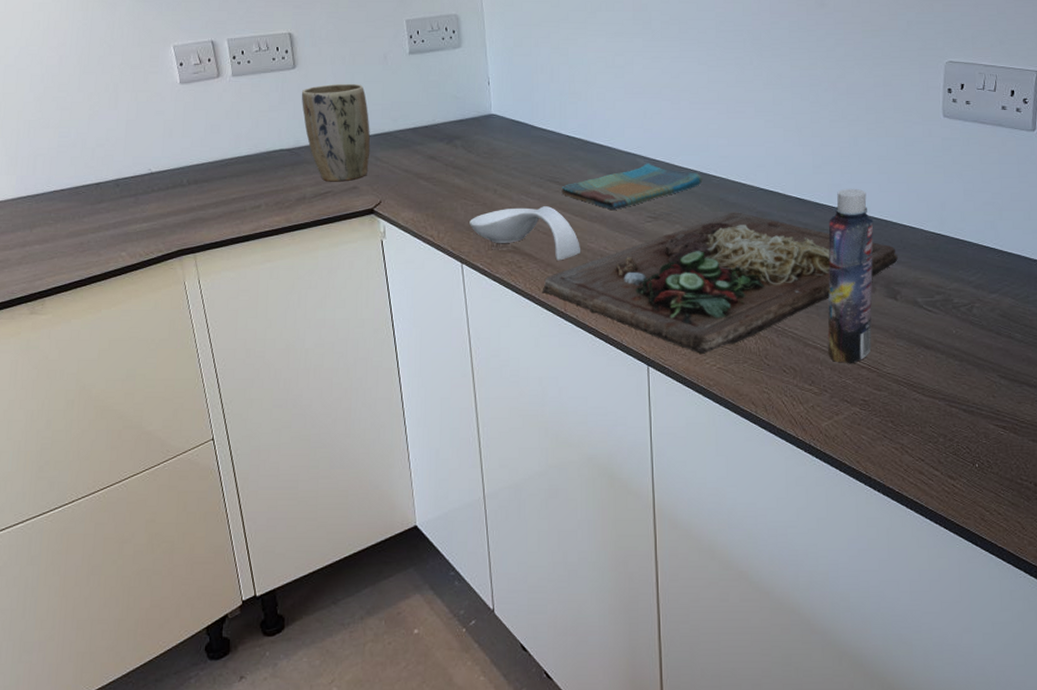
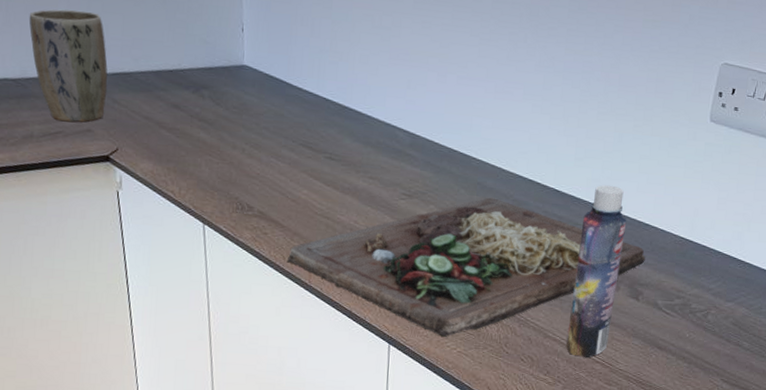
spoon rest: present [469,206,581,261] -> none [214,170,331,231]
dish towel: present [561,163,703,210] -> none [314,137,462,183]

